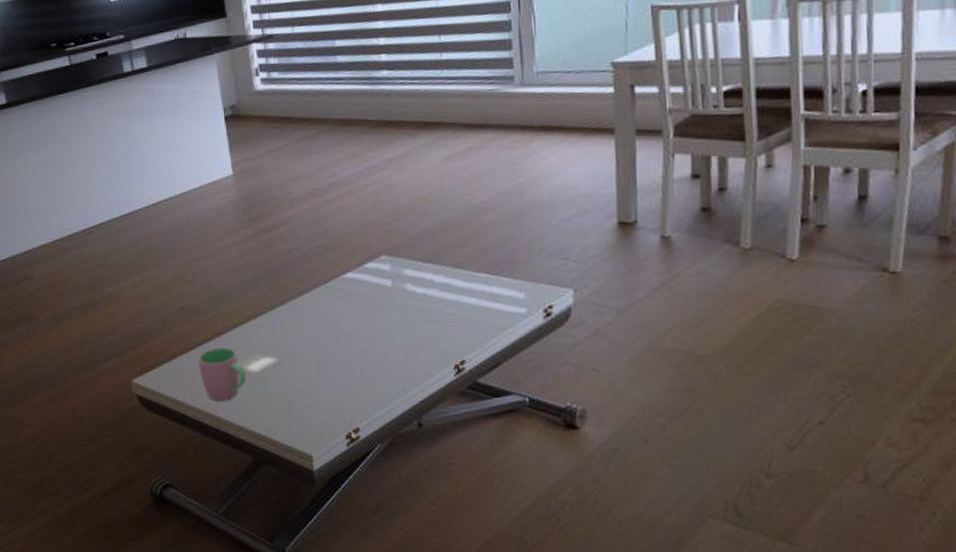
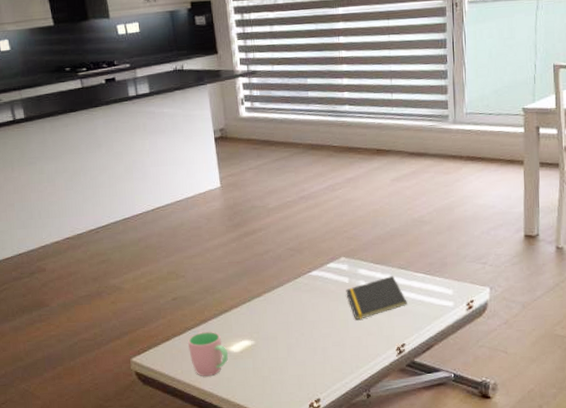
notepad: none [388,277,467,331] -> present [346,276,407,320]

